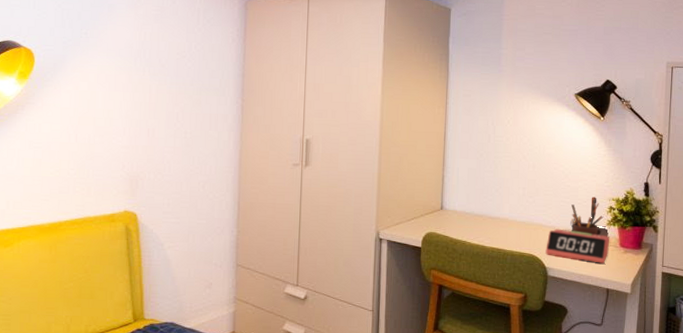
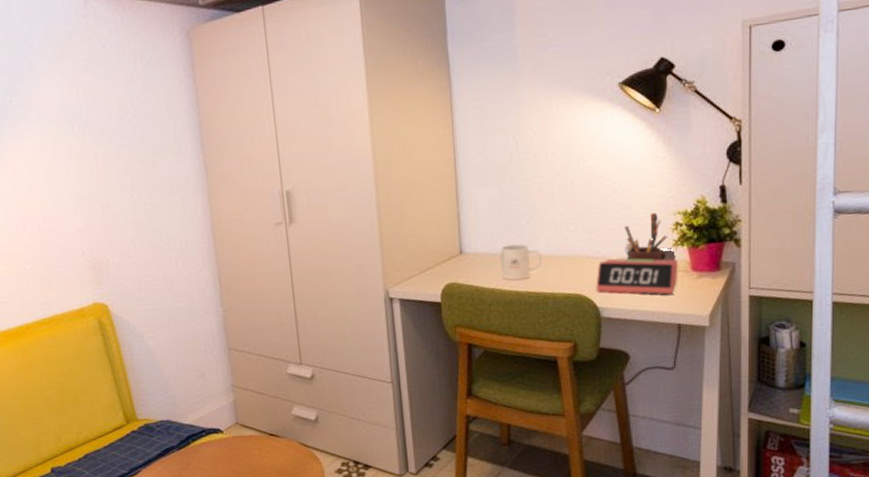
mug: none [472,207,506,238] -> present [500,244,543,281]

